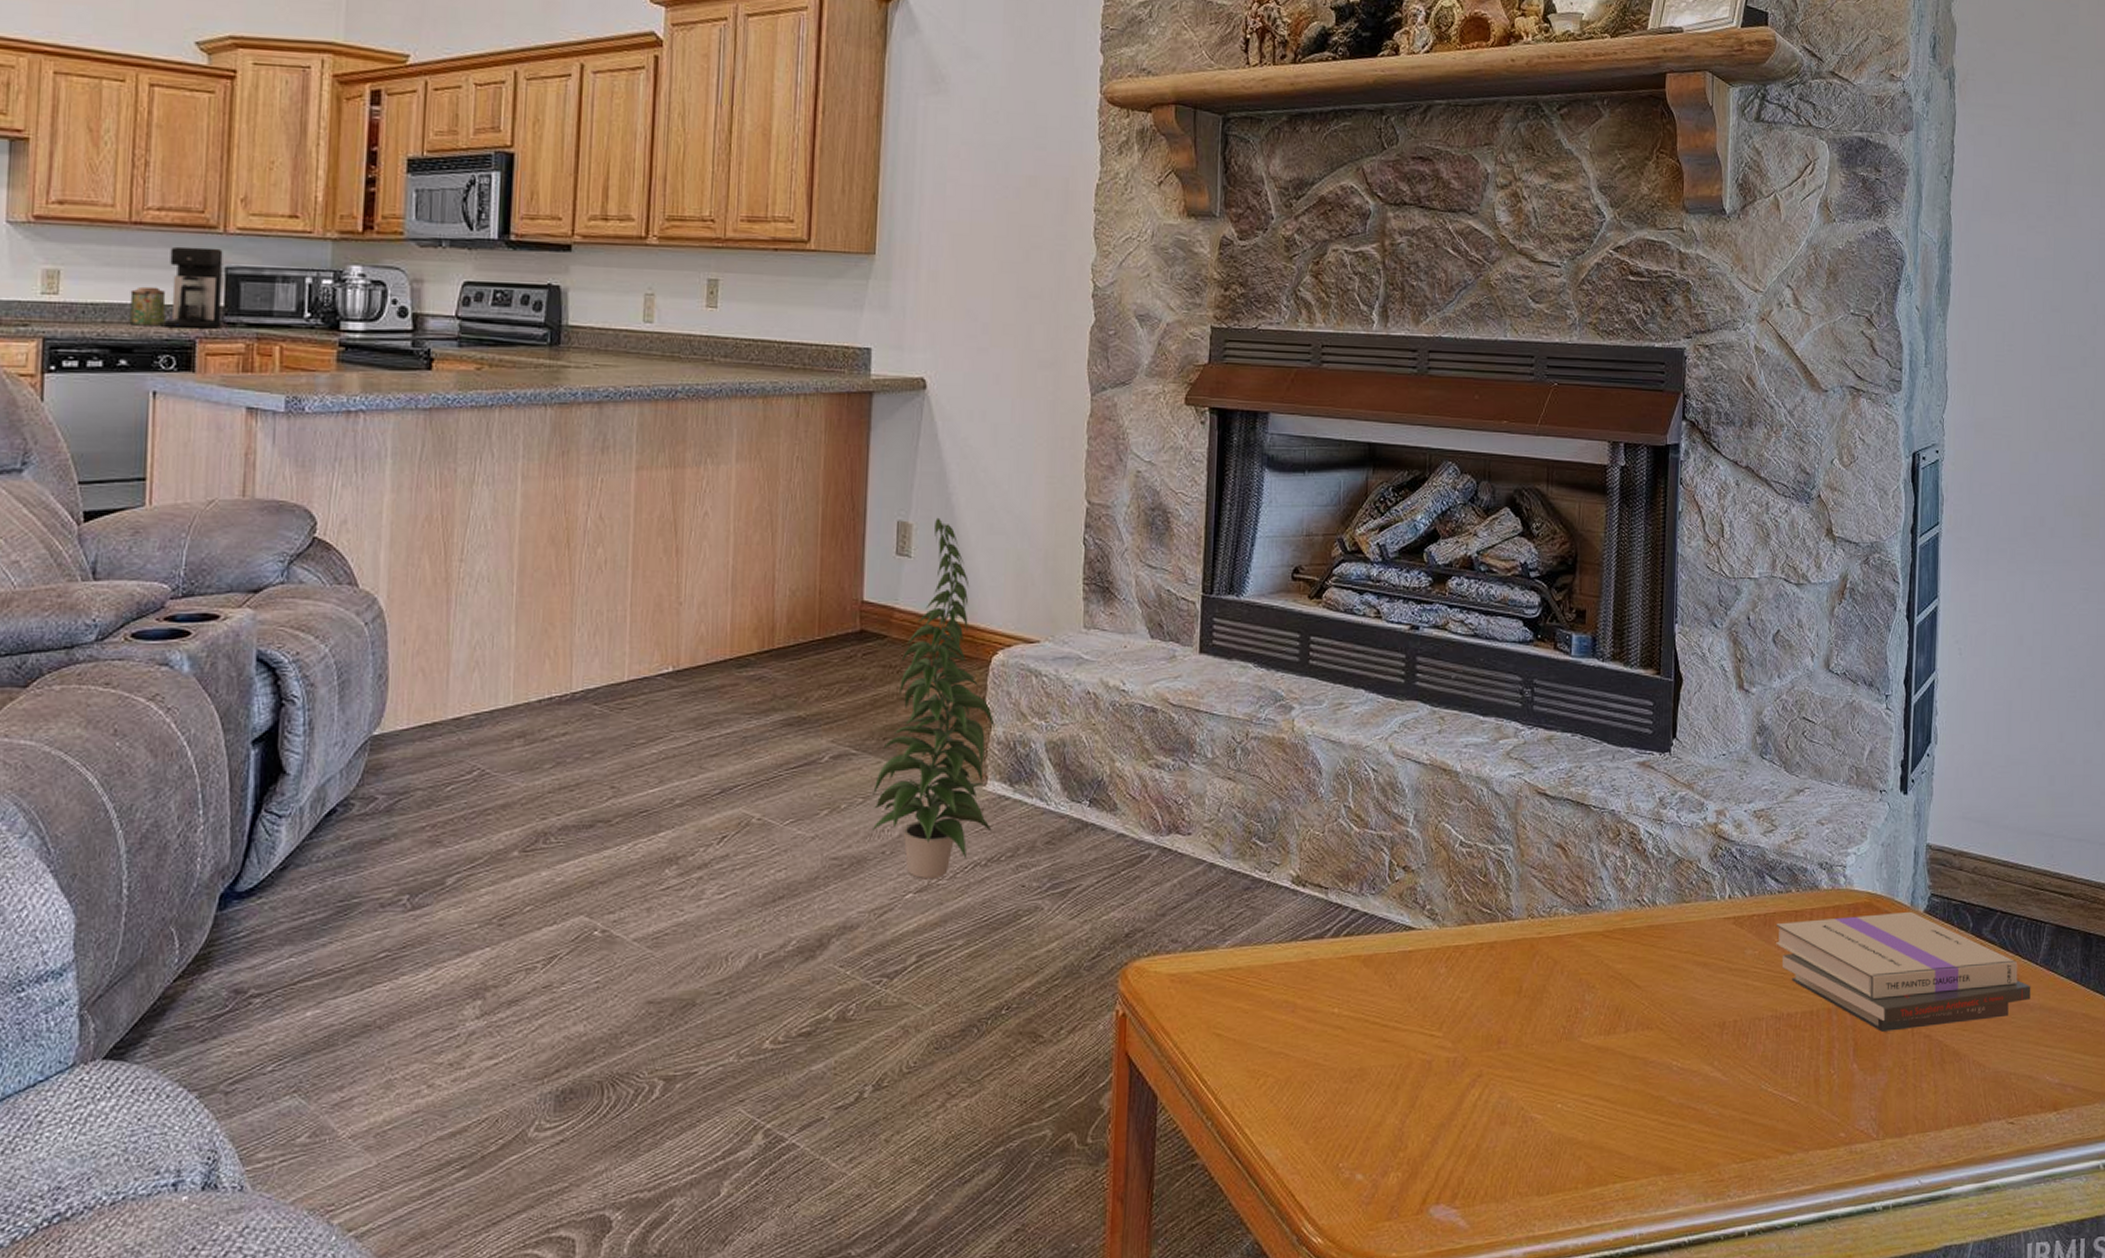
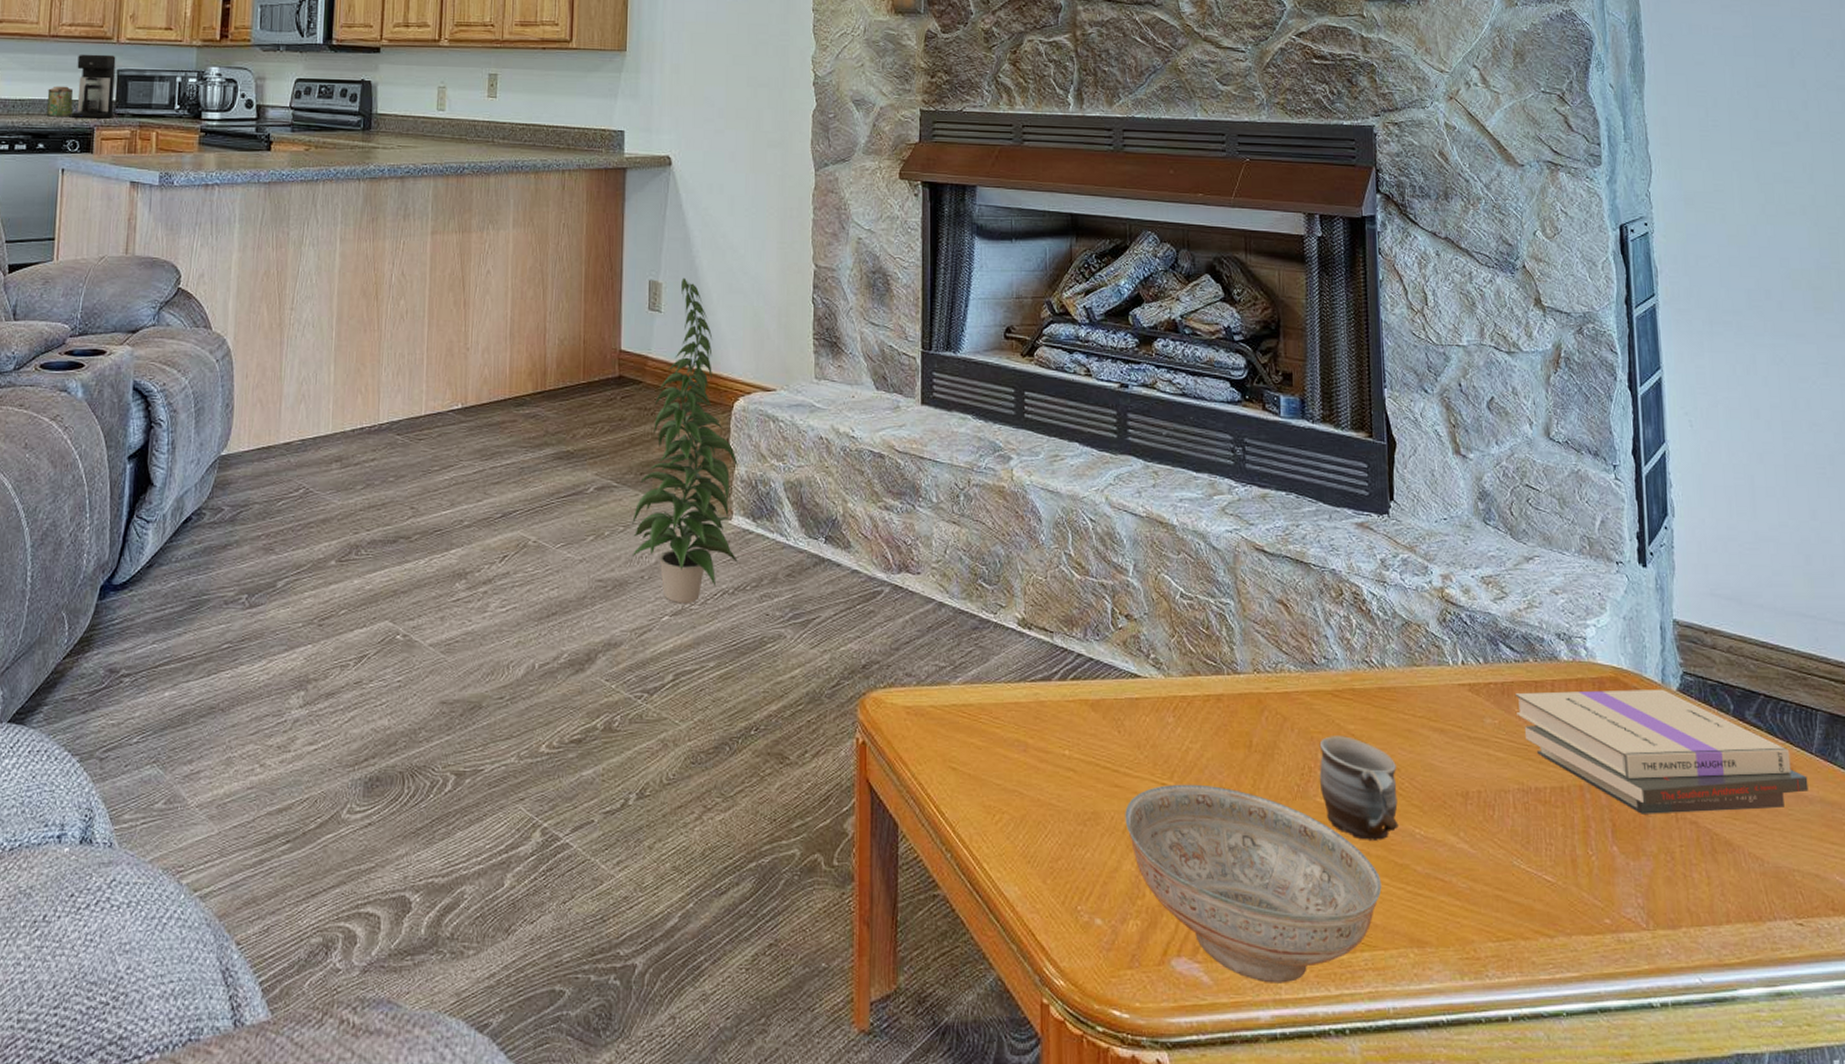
decorative bowl: none [1391,1033,1637,1222] -> present [1125,784,1382,983]
mug: none [1584,975,1659,1076] -> present [1319,736,1399,840]

